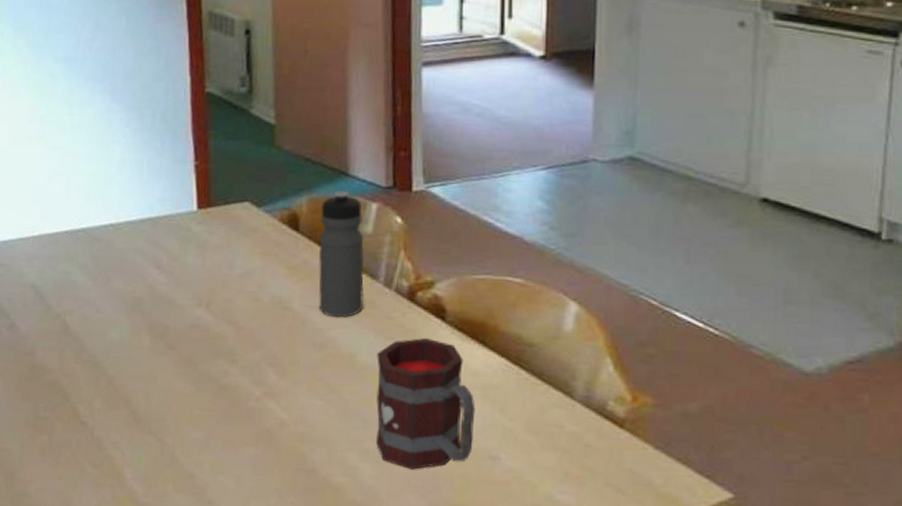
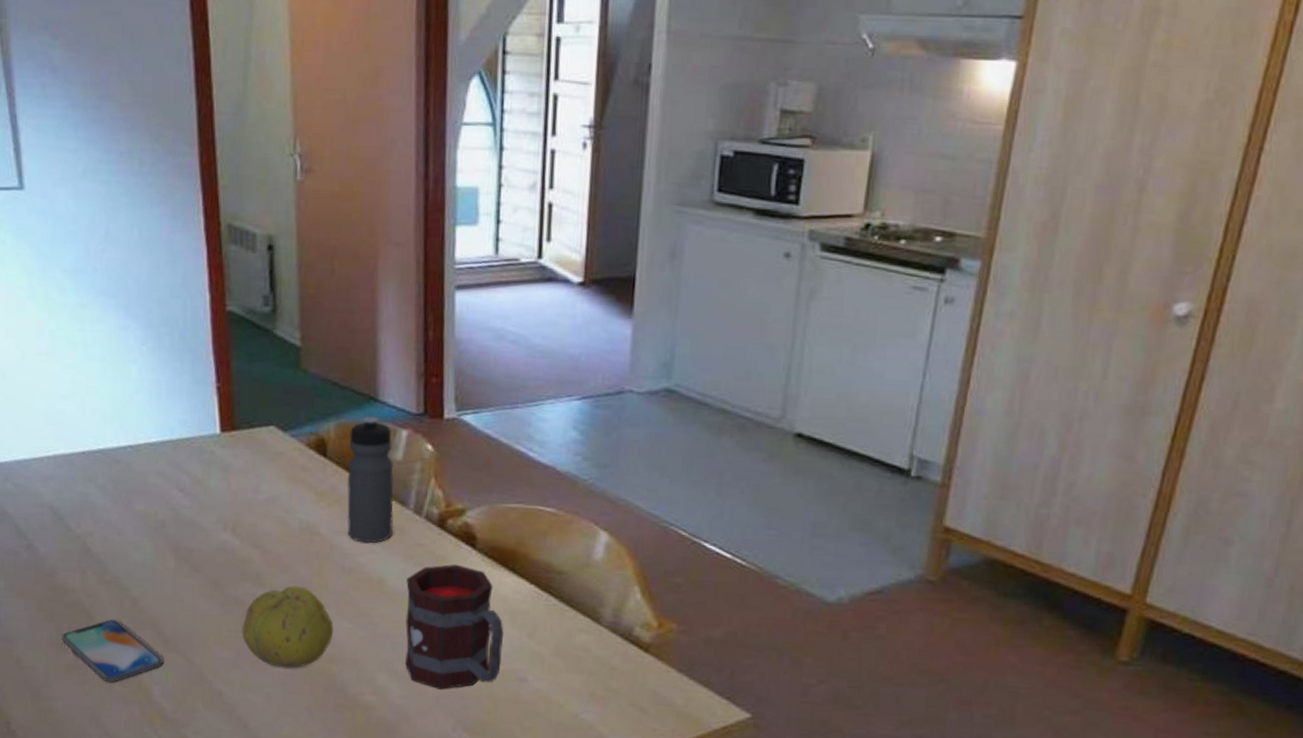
smartphone: none [38,399,136,466] -> present [62,619,164,683]
fruit: none [214,362,305,449] -> present [242,585,334,669]

